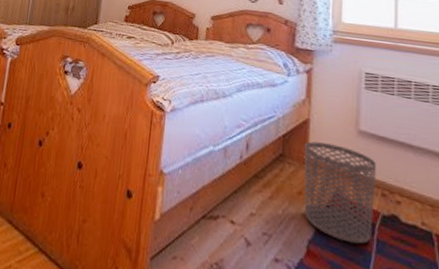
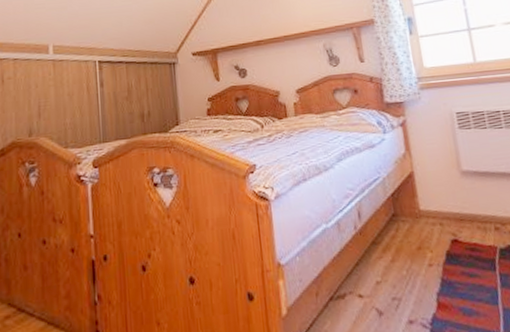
waste bin: present [304,141,376,245] -> none [413,191,494,285]

